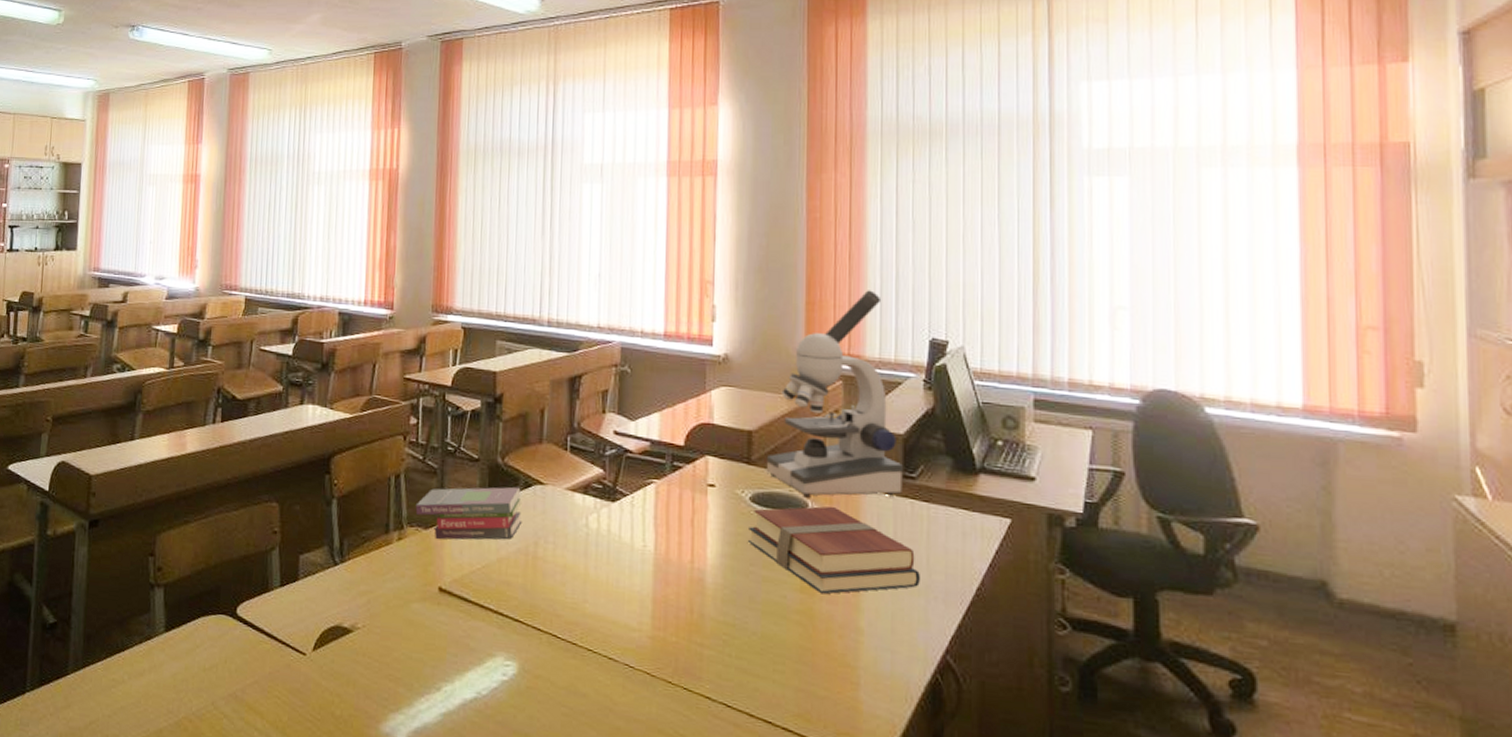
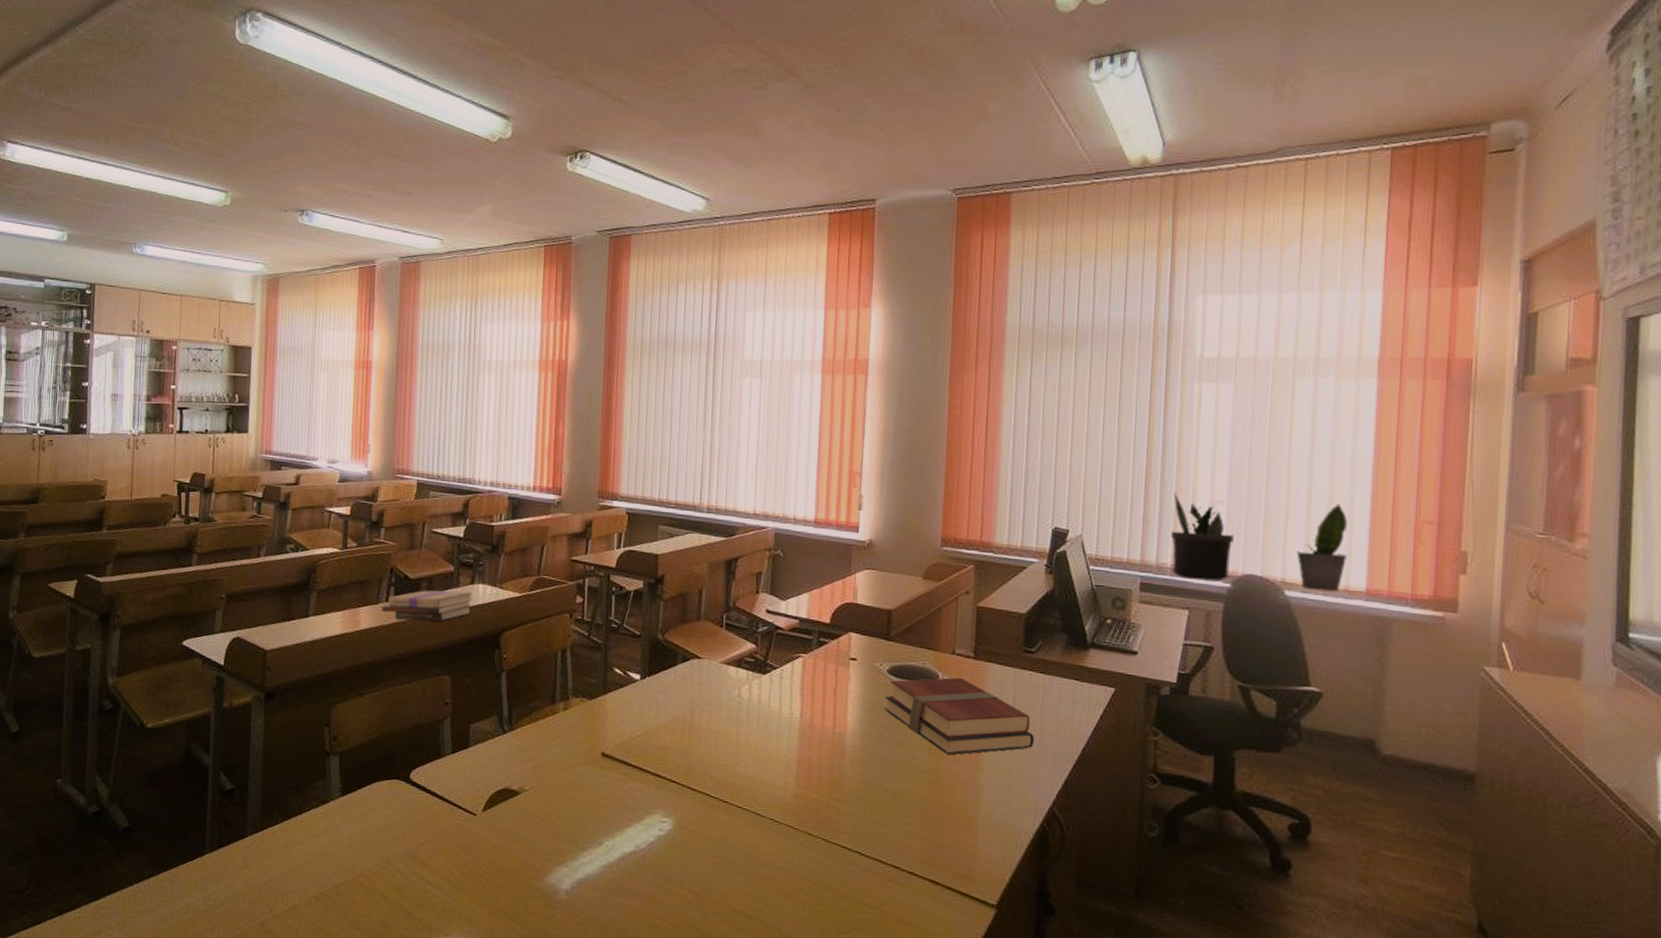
books: none [209,411,302,445] -> present [382,590,472,622]
books: present [415,486,522,540] -> none [580,660,680,709]
microscope: present [766,290,904,498] -> none [903,483,1025,670]
planter: none [1067,298,1140,398] -> present [1171,493,1234,582]
potted plant: none [1216,308,1278,409] -> present [1296,503,1348,592]

